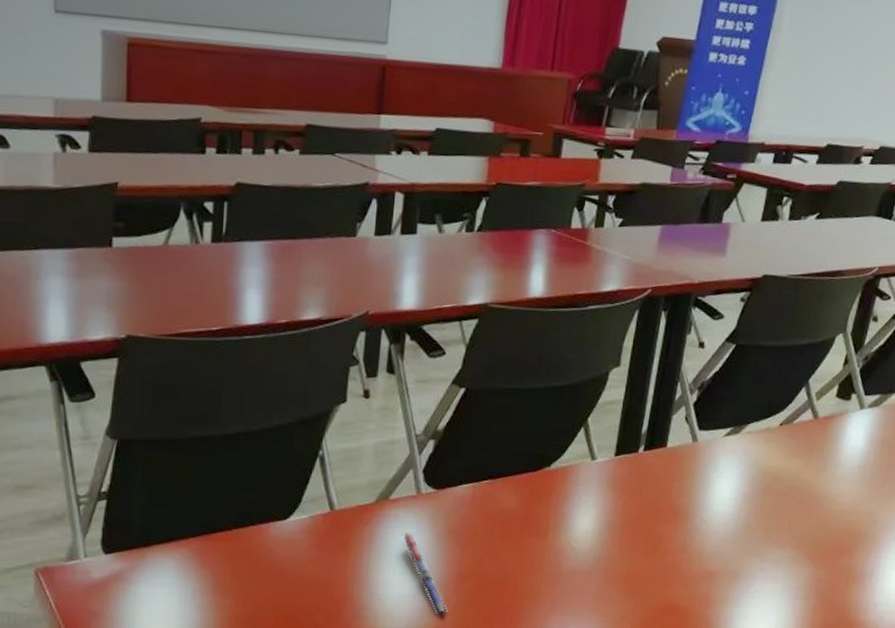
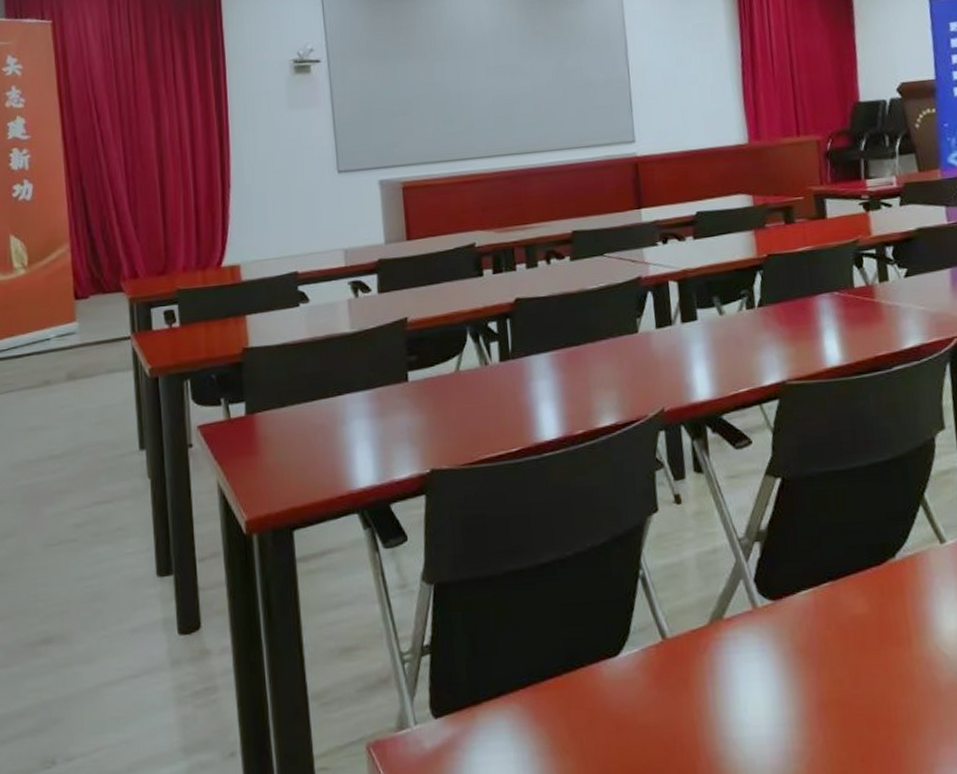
pen: present [402,533,448,614] -> none [746,657,817,757]

